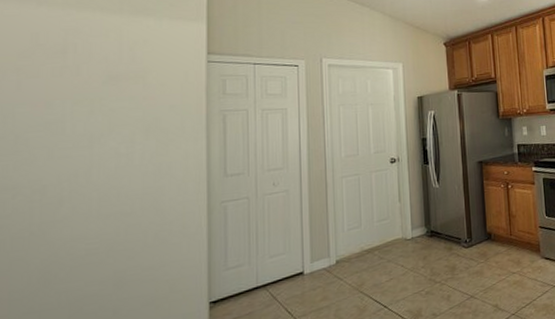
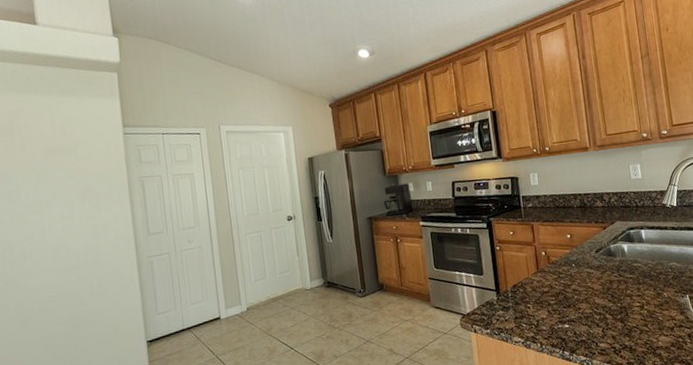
coffee maker: none [496,127,526,161] -> present [384,183,414,217]

